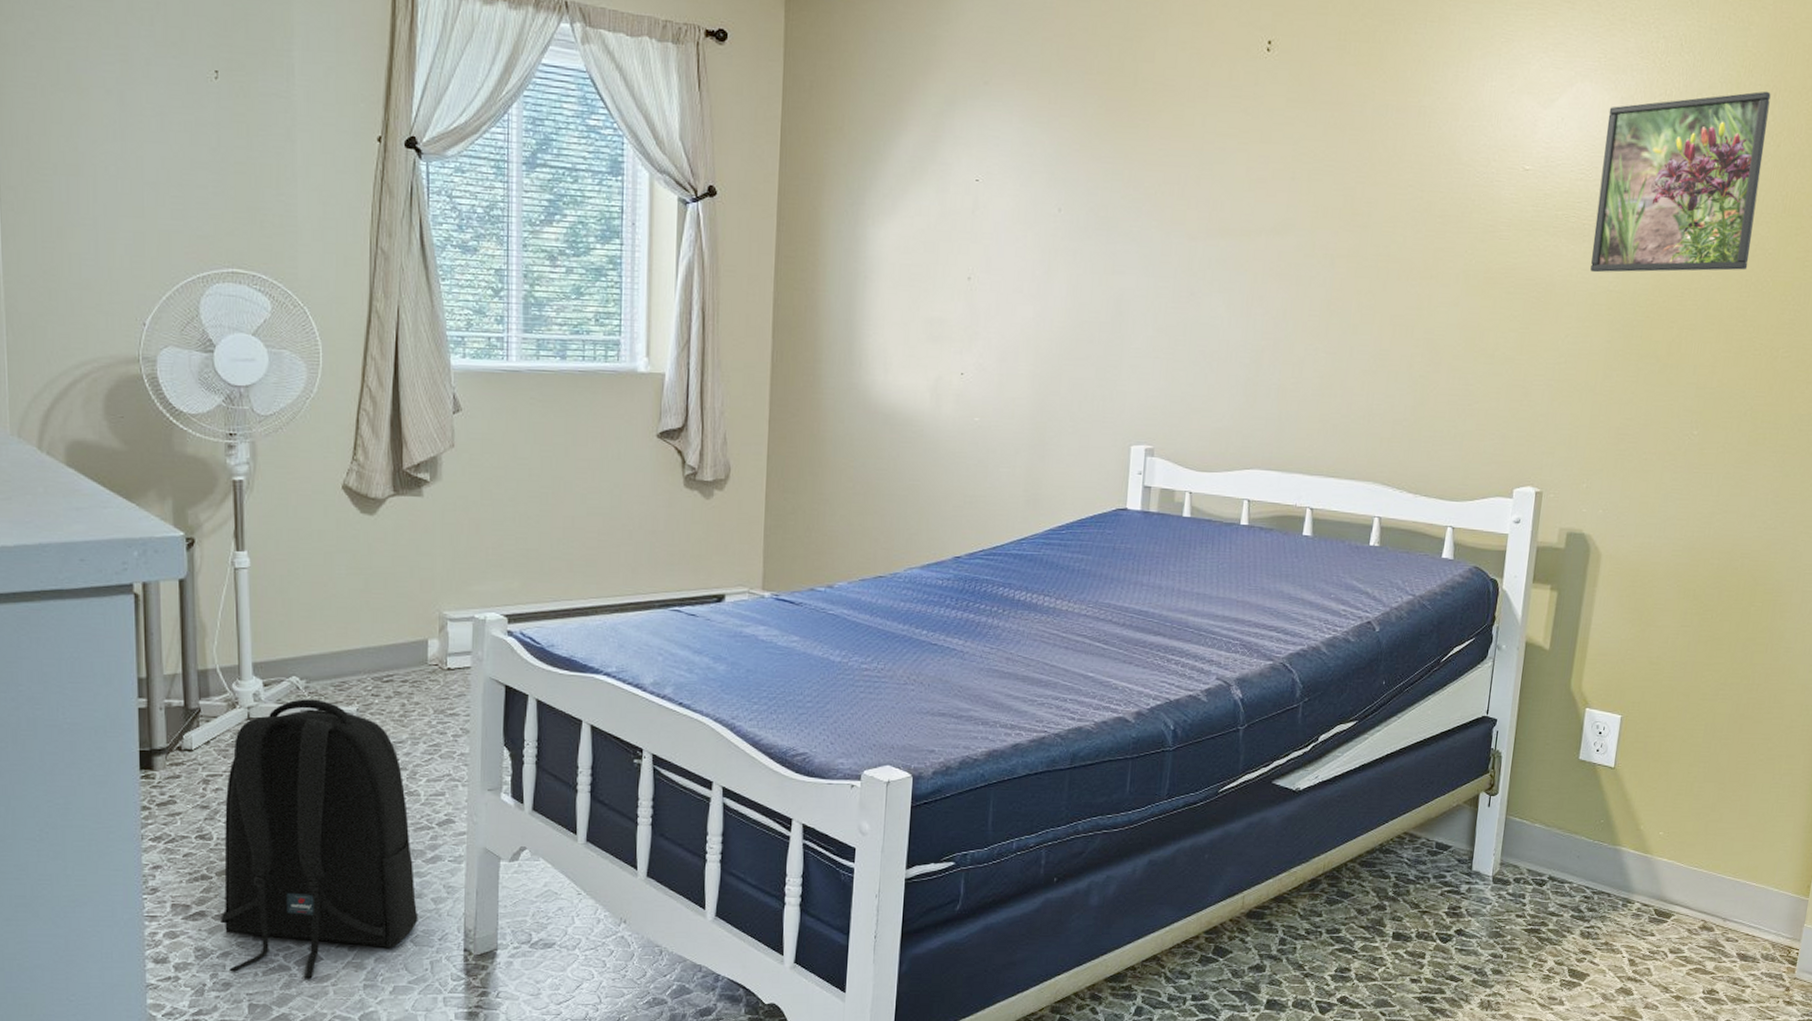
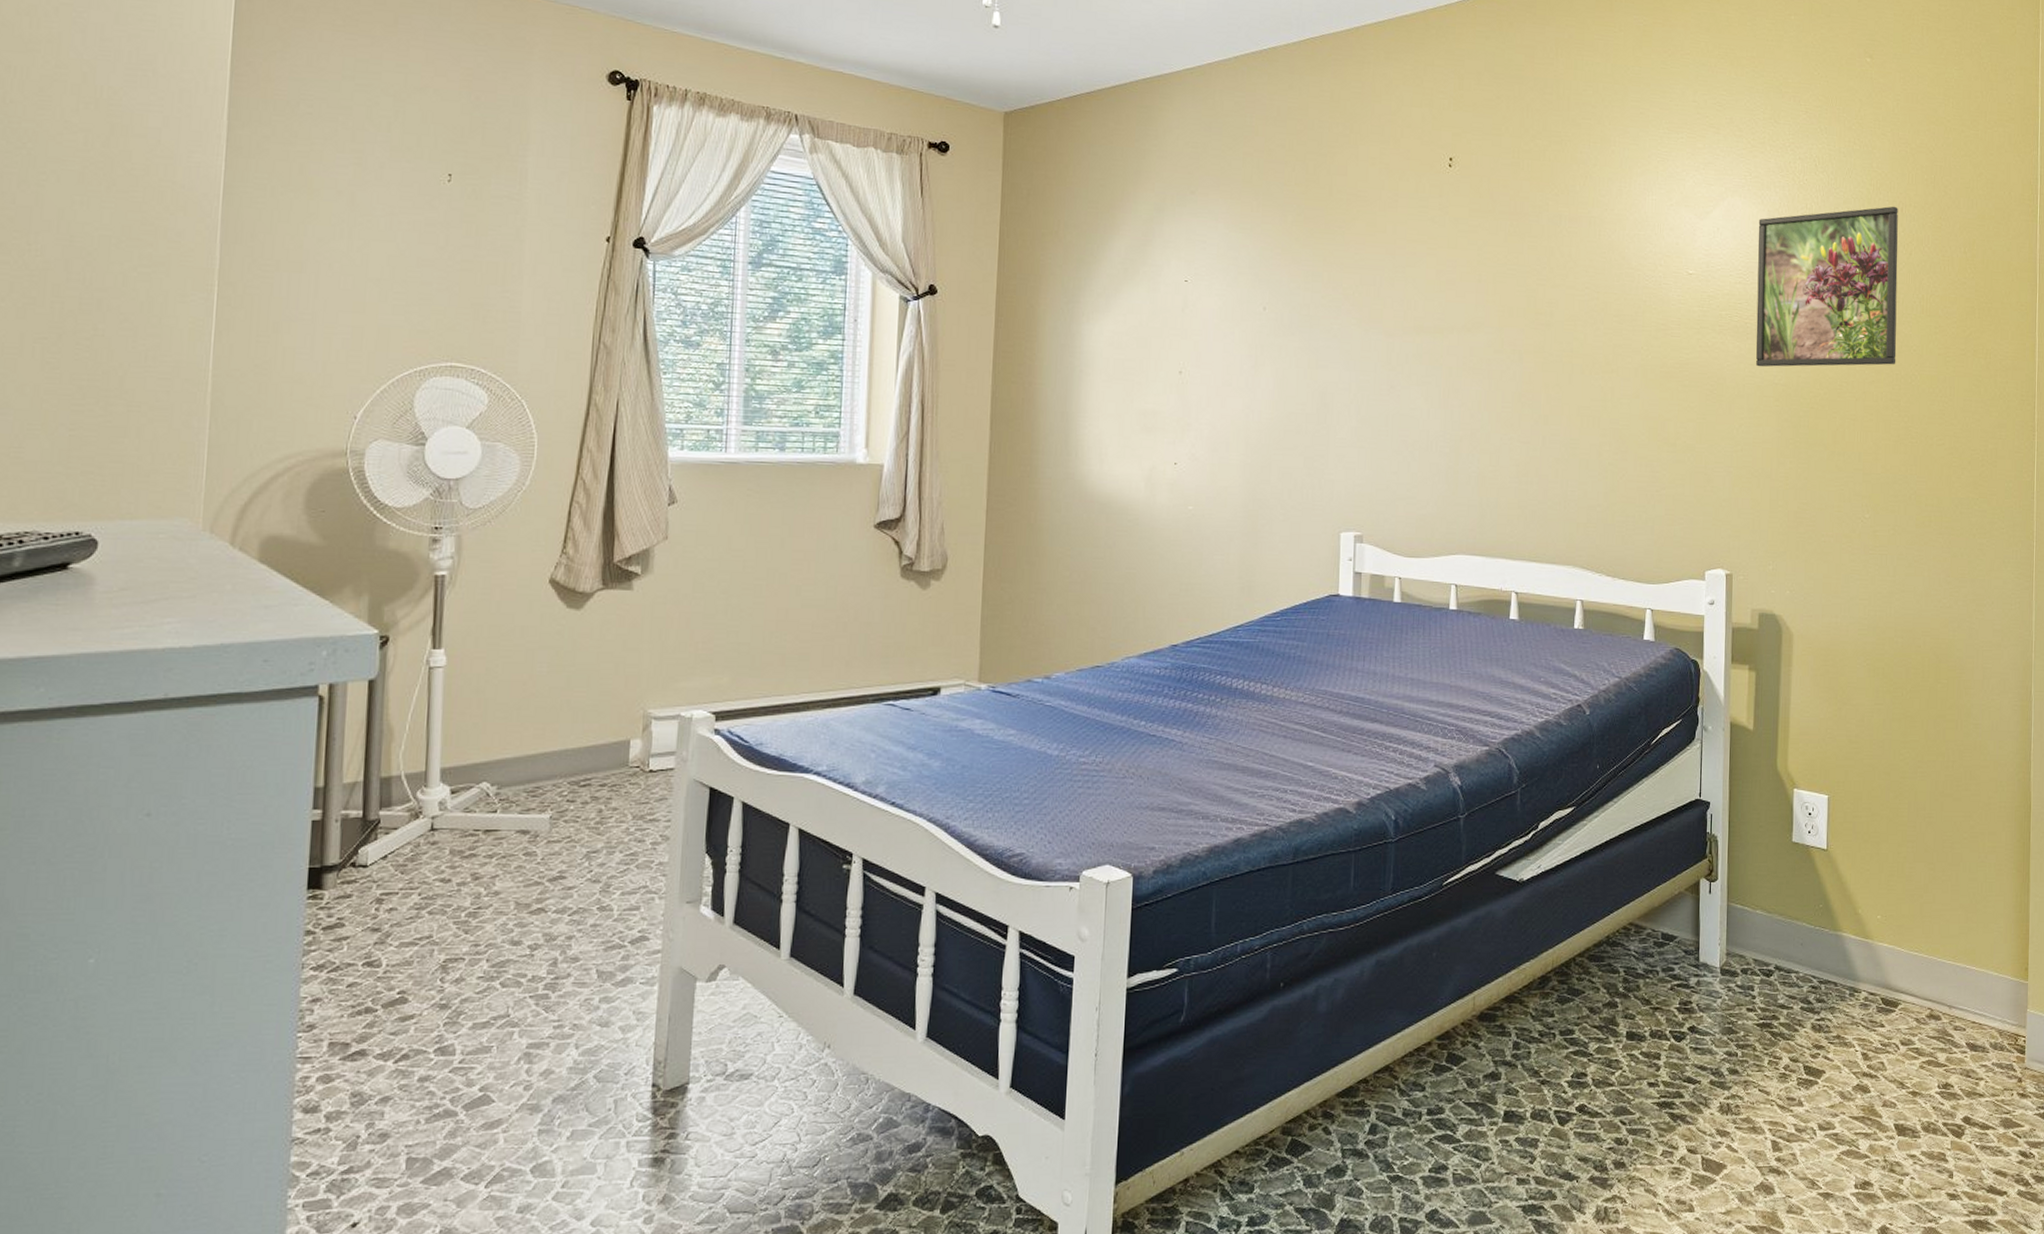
backpack: present [220,699,418,979] -> none [382,807,604,1125]

